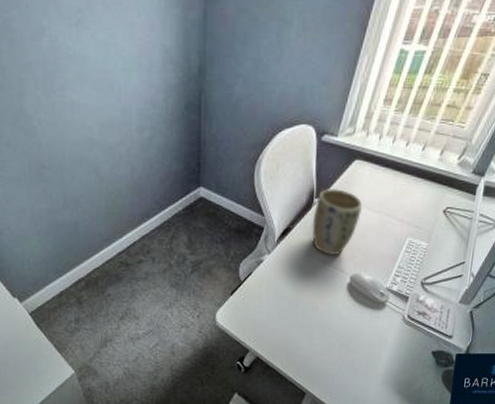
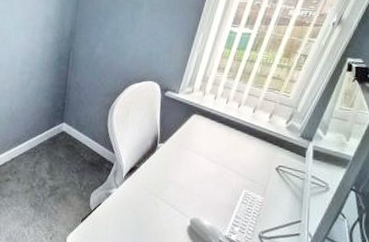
plant pot: present [312,188,363,255] -> none [155,135,201,197]

